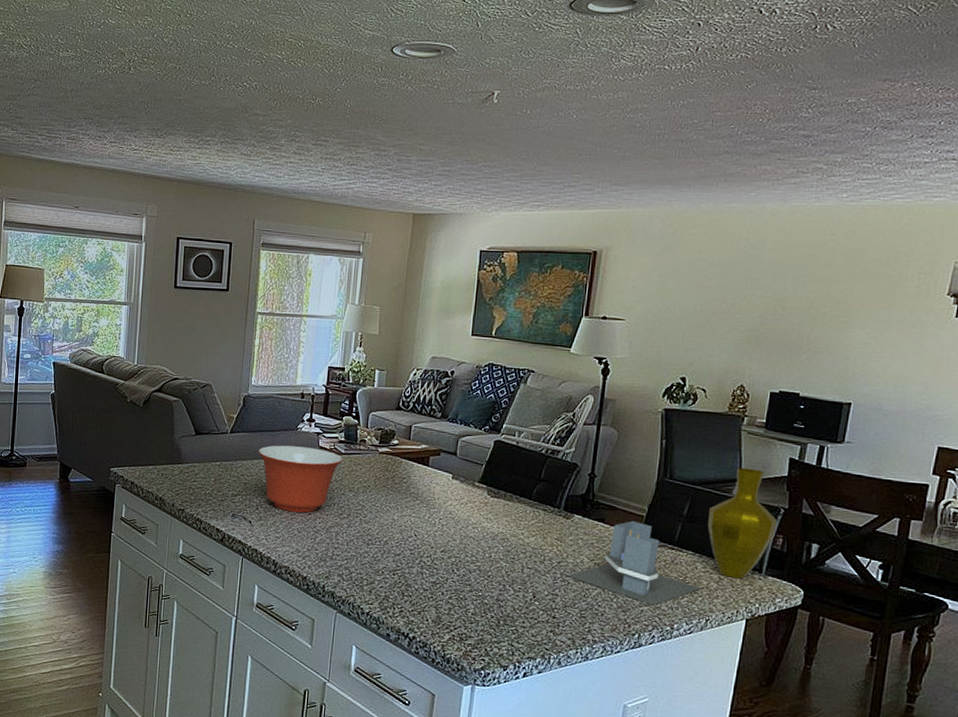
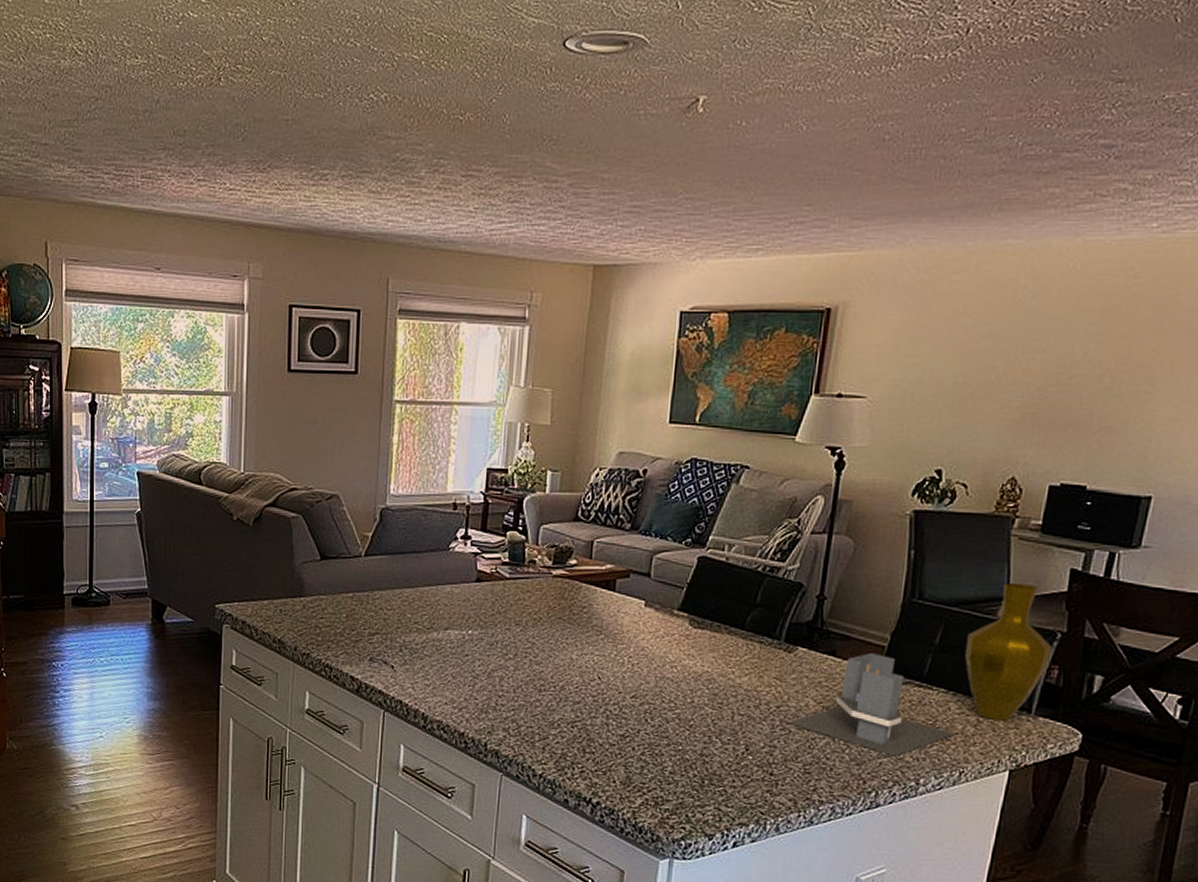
mixing bowl: present [258,445,344,513] -> none [400,570,508,654]

